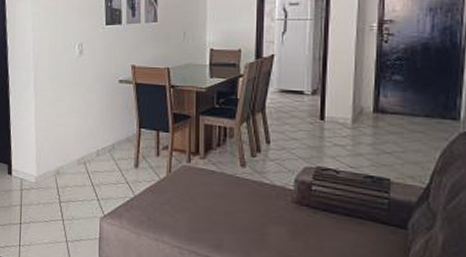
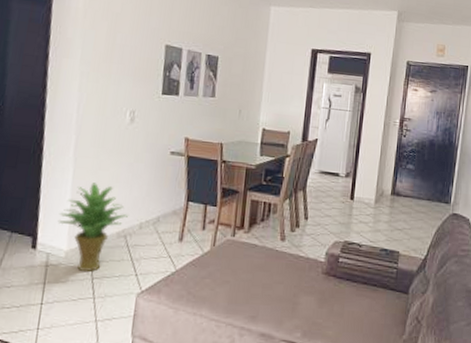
potted plant: none [26,114,87,196] -> present [58,182,129,272]

